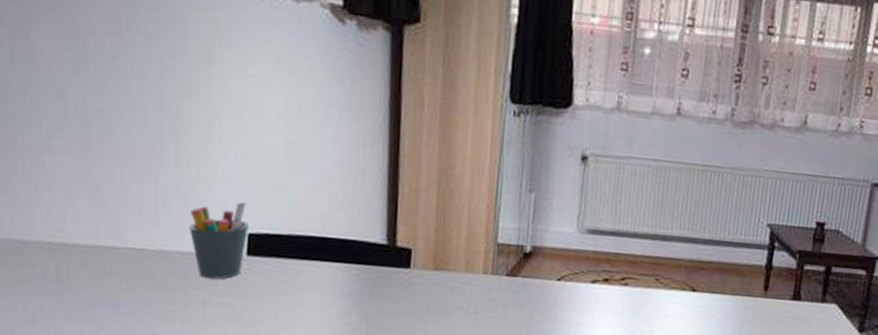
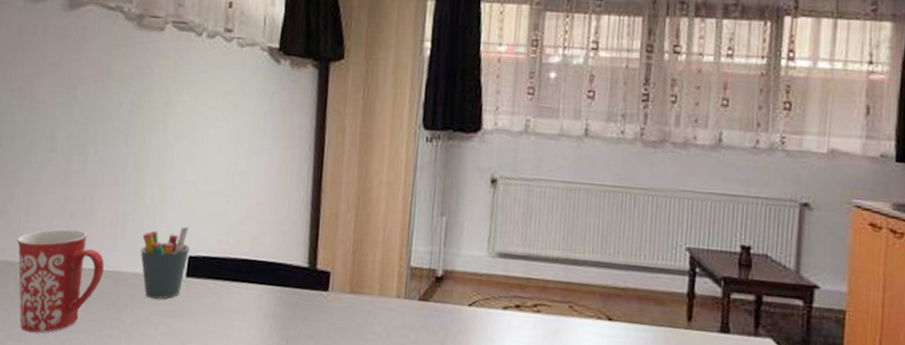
mug: none [28,204,145,317] -> present [17,229,104,333]

